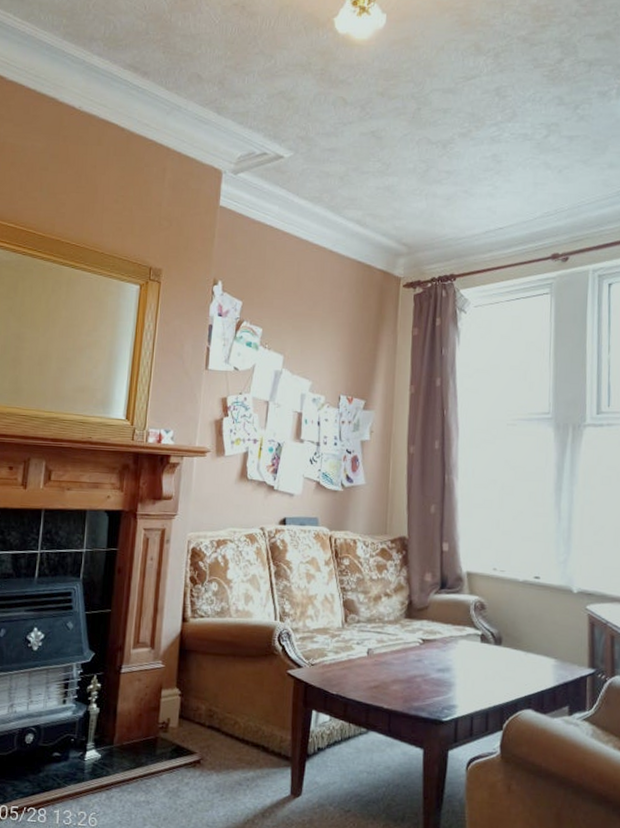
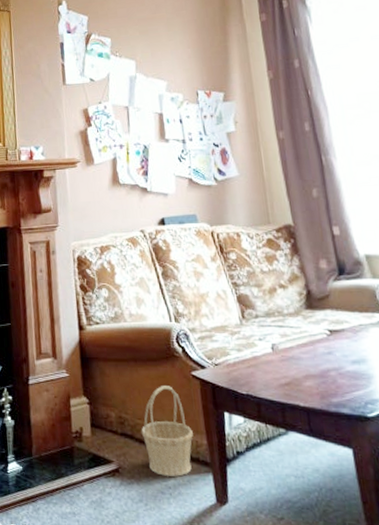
basket: none [228,682,279,770] -> present [141,386,193,477]

